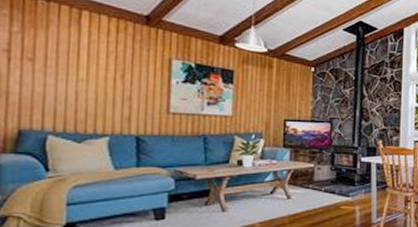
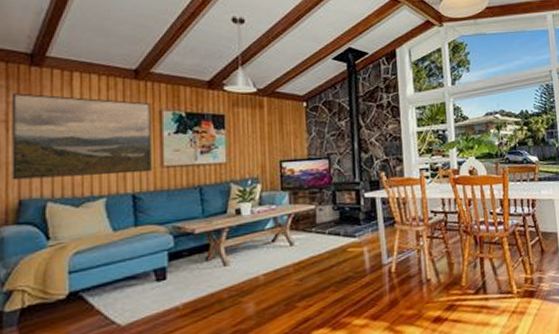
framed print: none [11,24,161,117] -> present [11,93,152,181]

